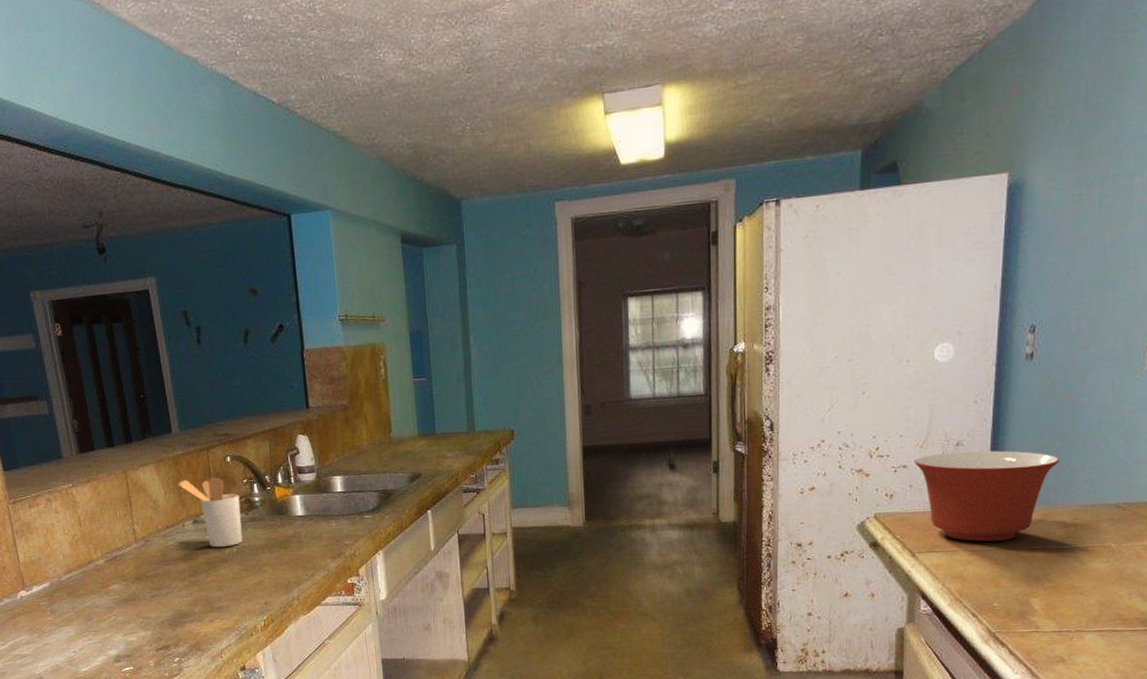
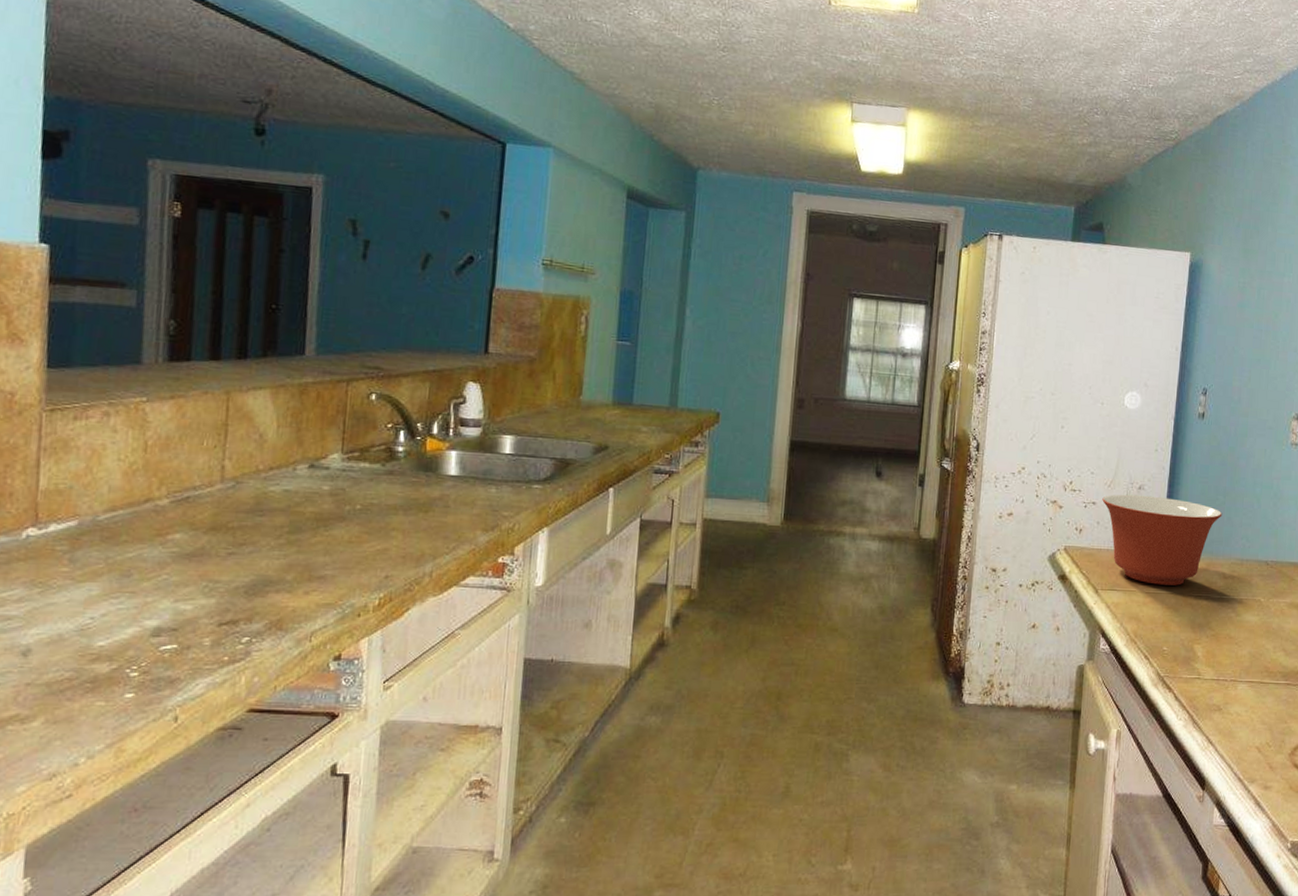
utensil holder: present [177,476,243,548] -> none [298,413,379,503]

